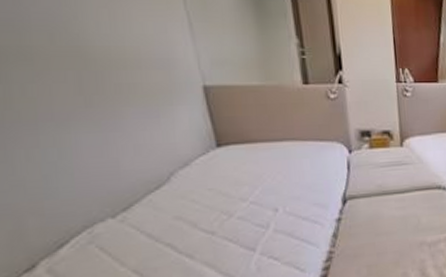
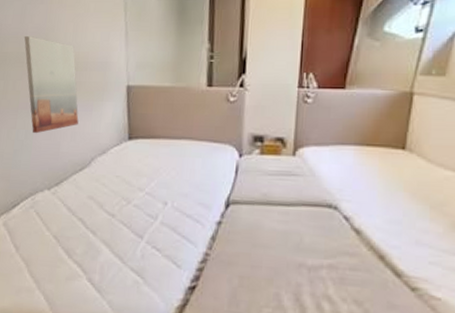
wall art: none [25,24,142,152] -> present [24,36,79,134]

